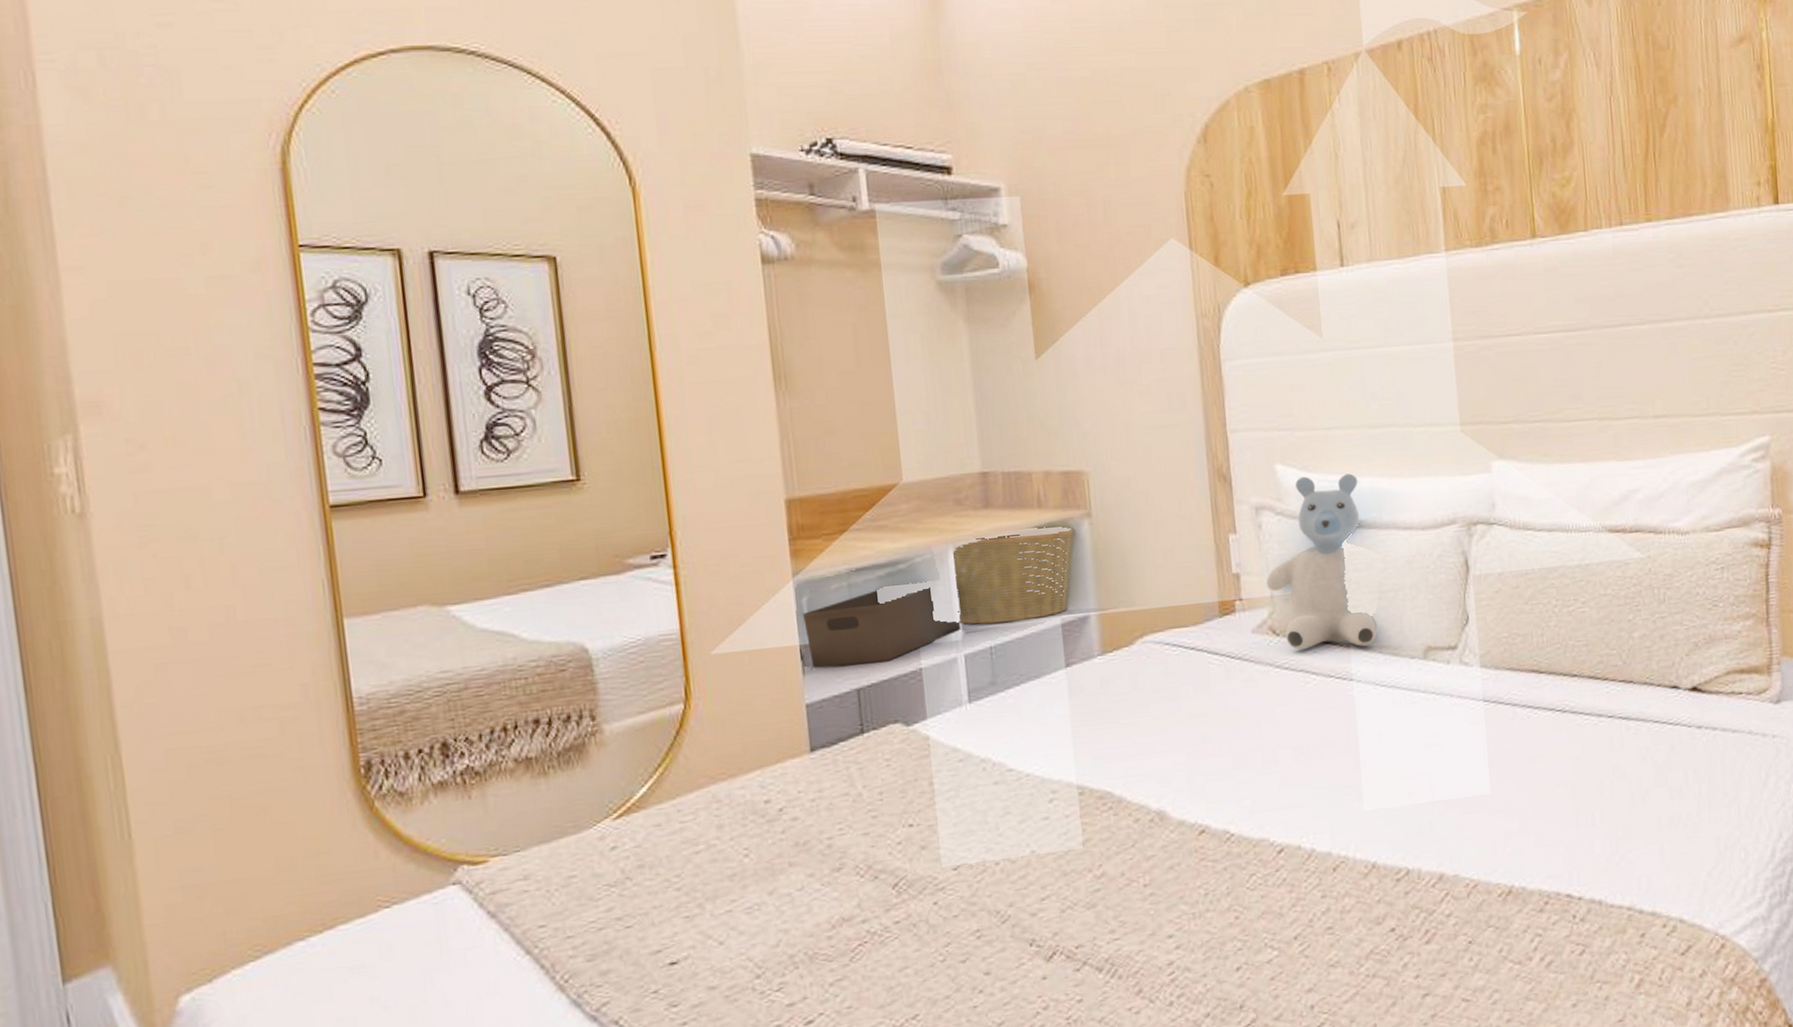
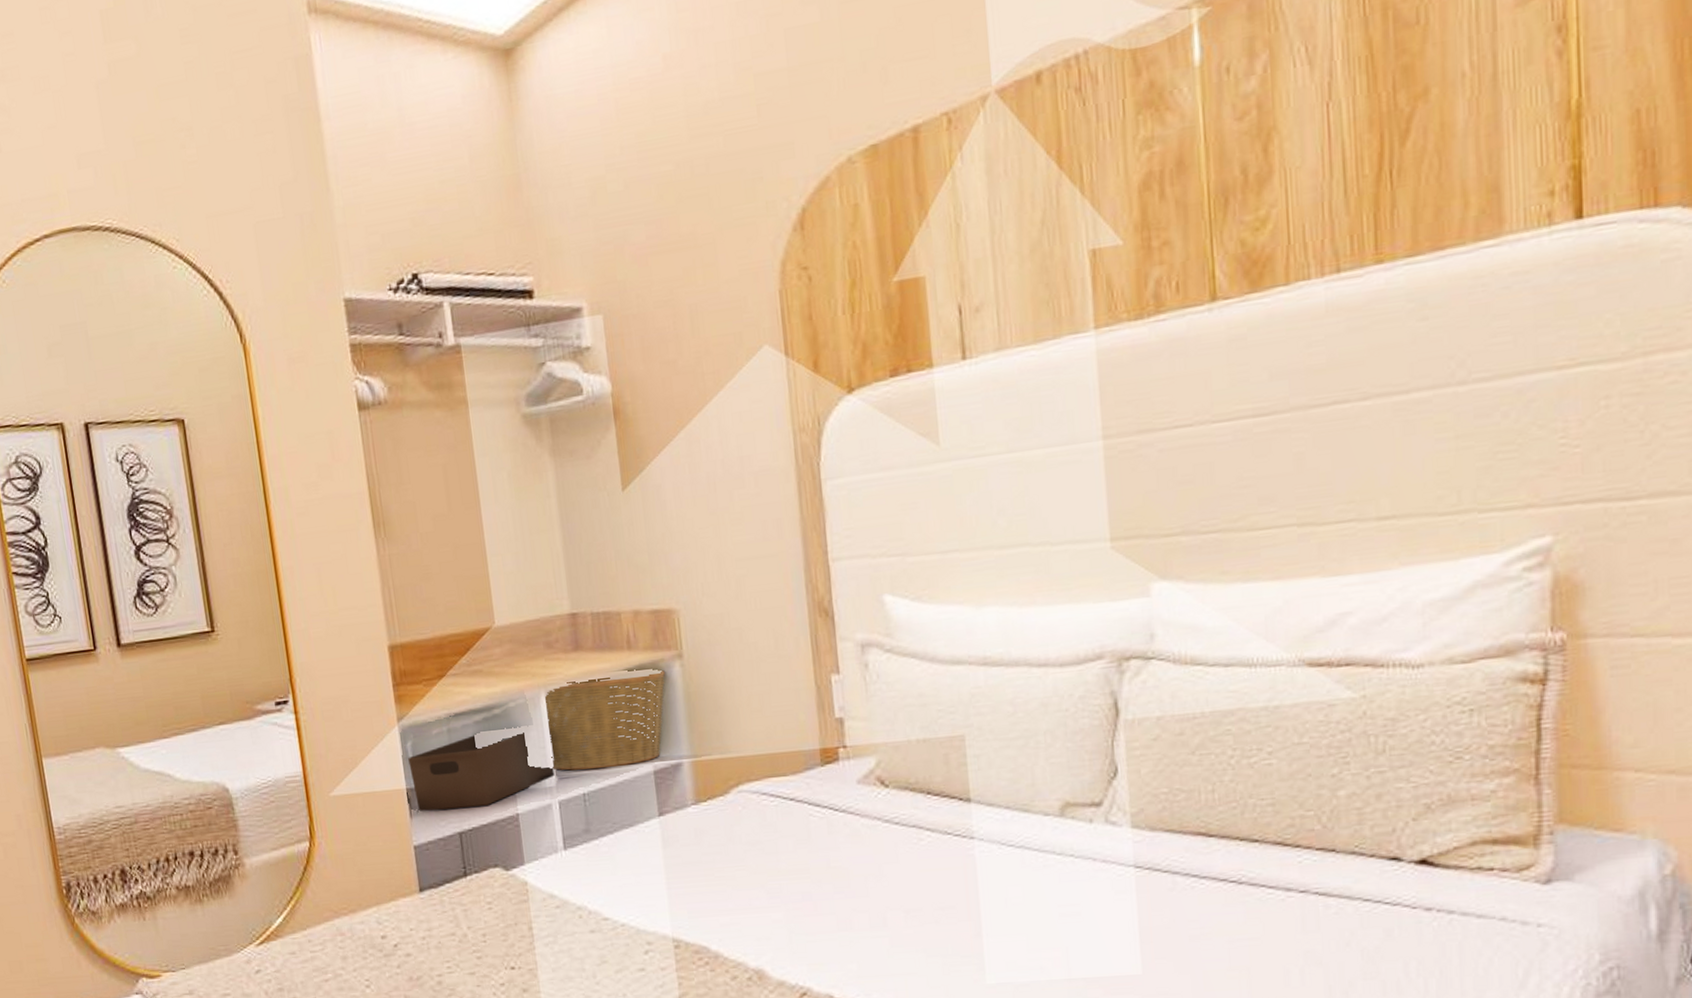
stuffed bear: present [1265,473,1377,650] -> none [873,603,1003,804]

